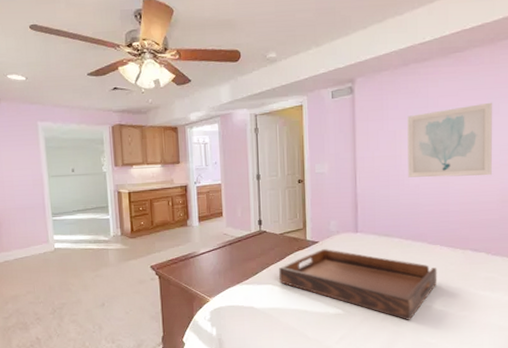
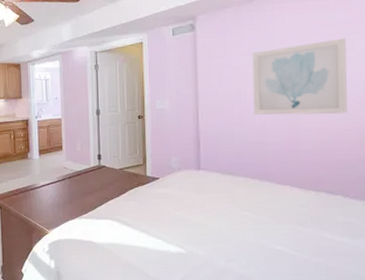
serving tray: present [279,249,438,320] -> none [118,186,288,264]

